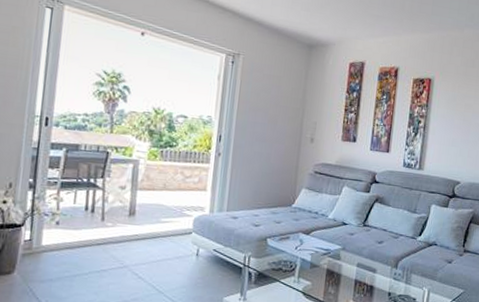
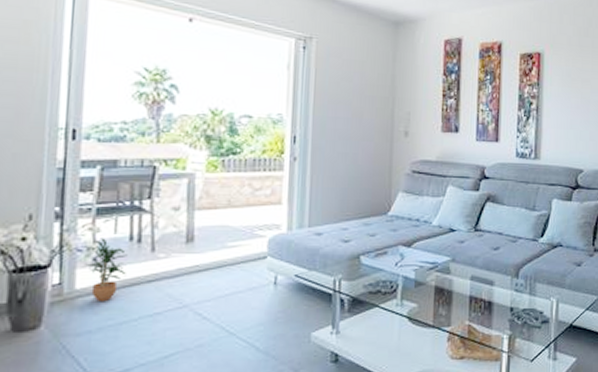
potted plant: none [50,206,83,257] -> present [85,238,128,301]

